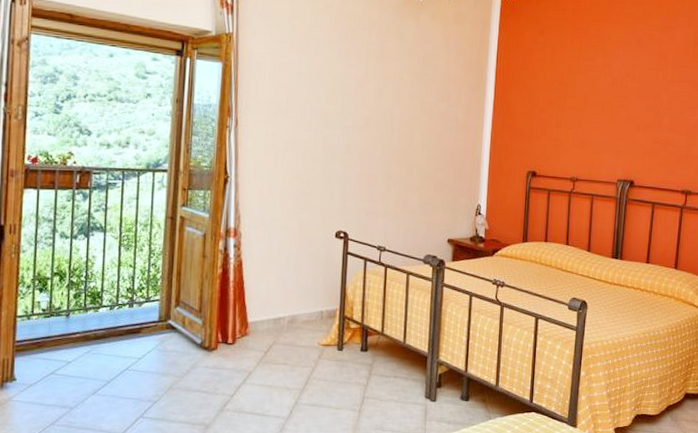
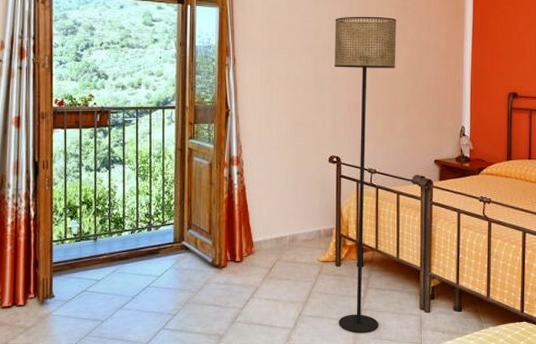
floor lamp: none [338,81,415,424] -> present [334,16,397,333]

